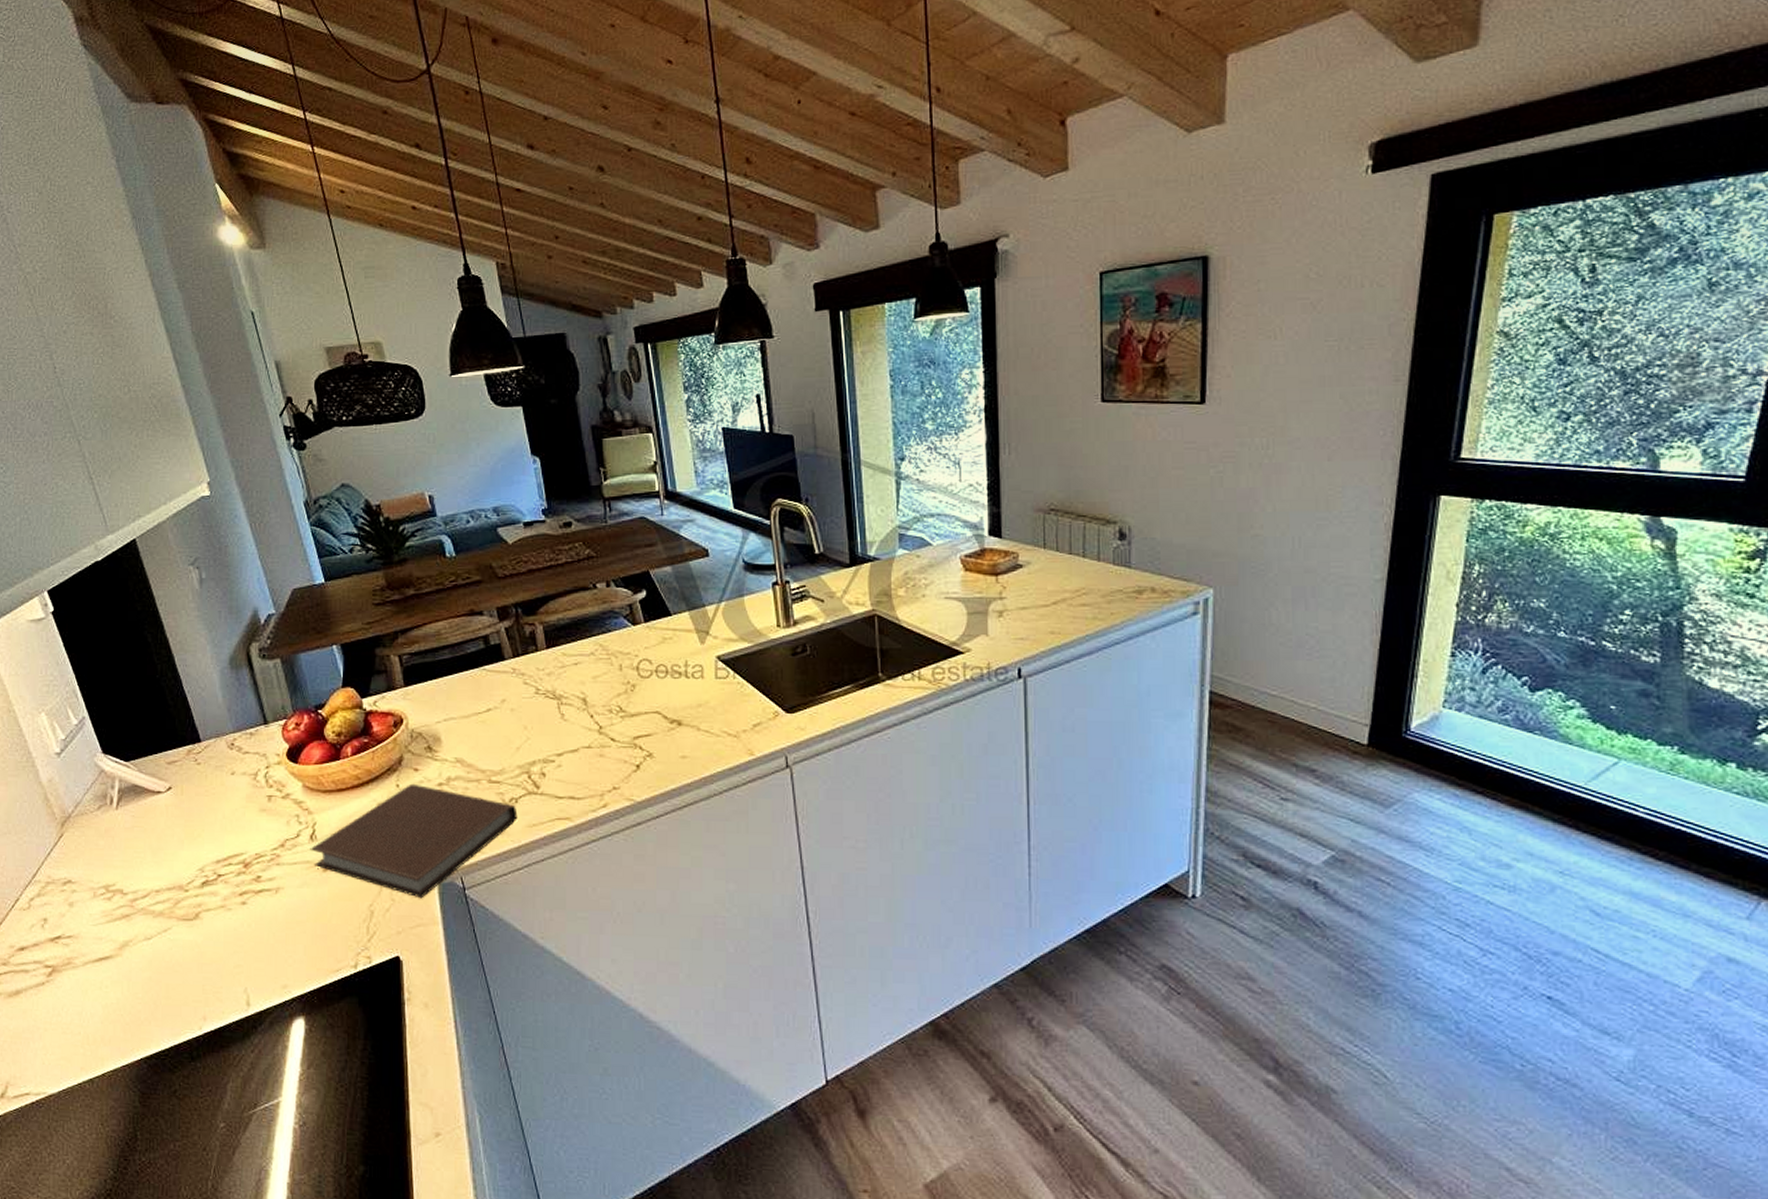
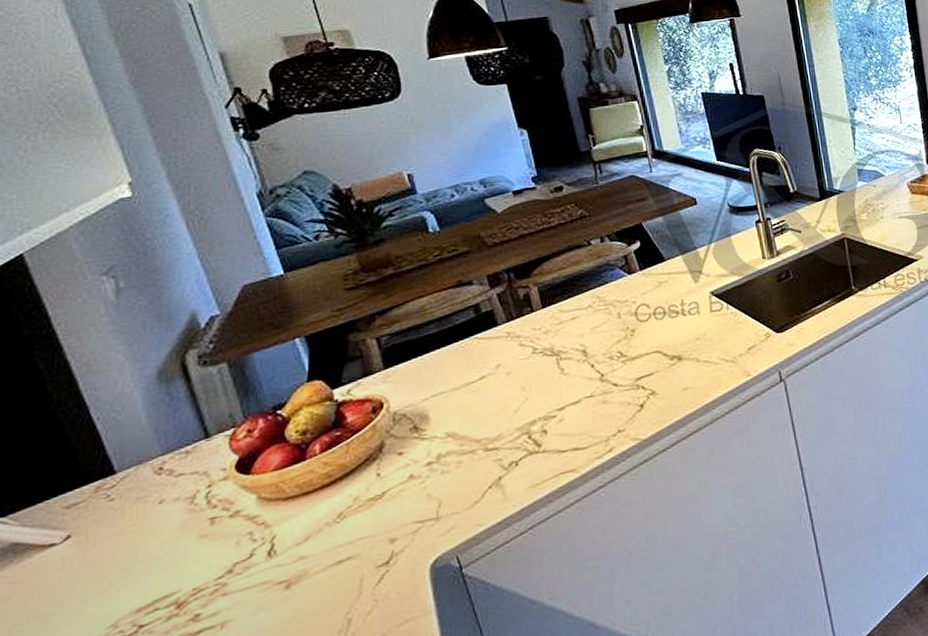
notebook: present [310,783,518,899] -> none [267,468,519,591]

